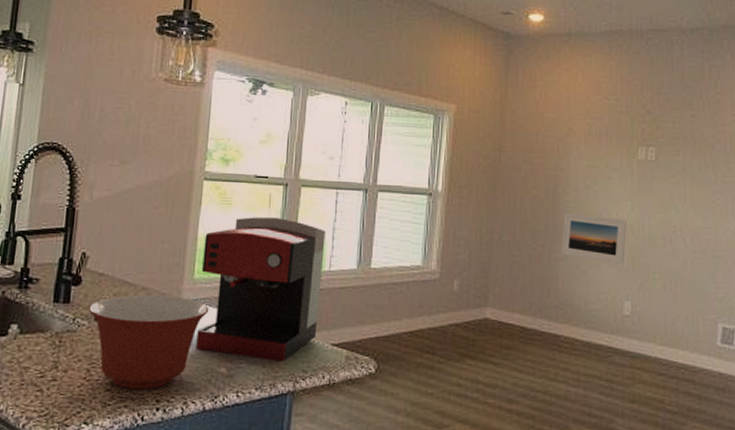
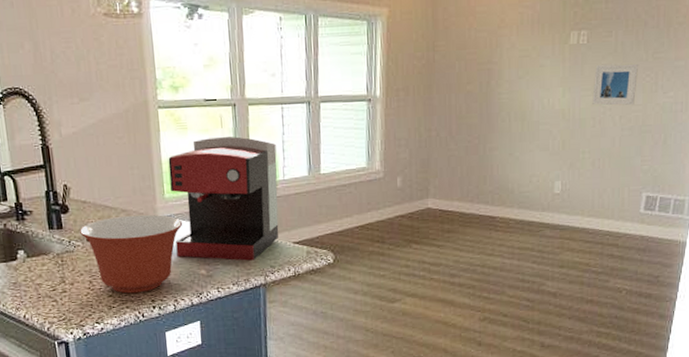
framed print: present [560,212,626,265] -> none [495,104,557,148]
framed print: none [662,183,707,228] -> present [592,63,638,106]

